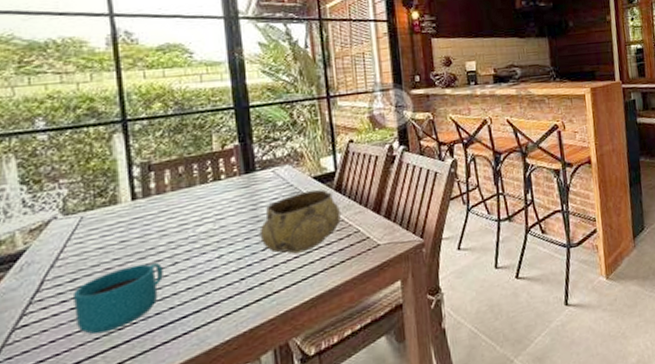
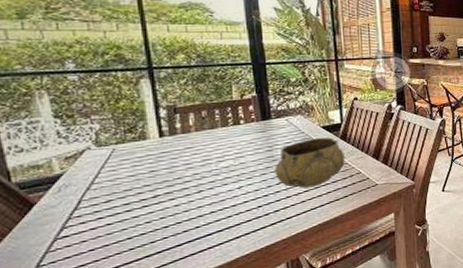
cup: present [74,263,163,335] -> none [109,190,190,246]

